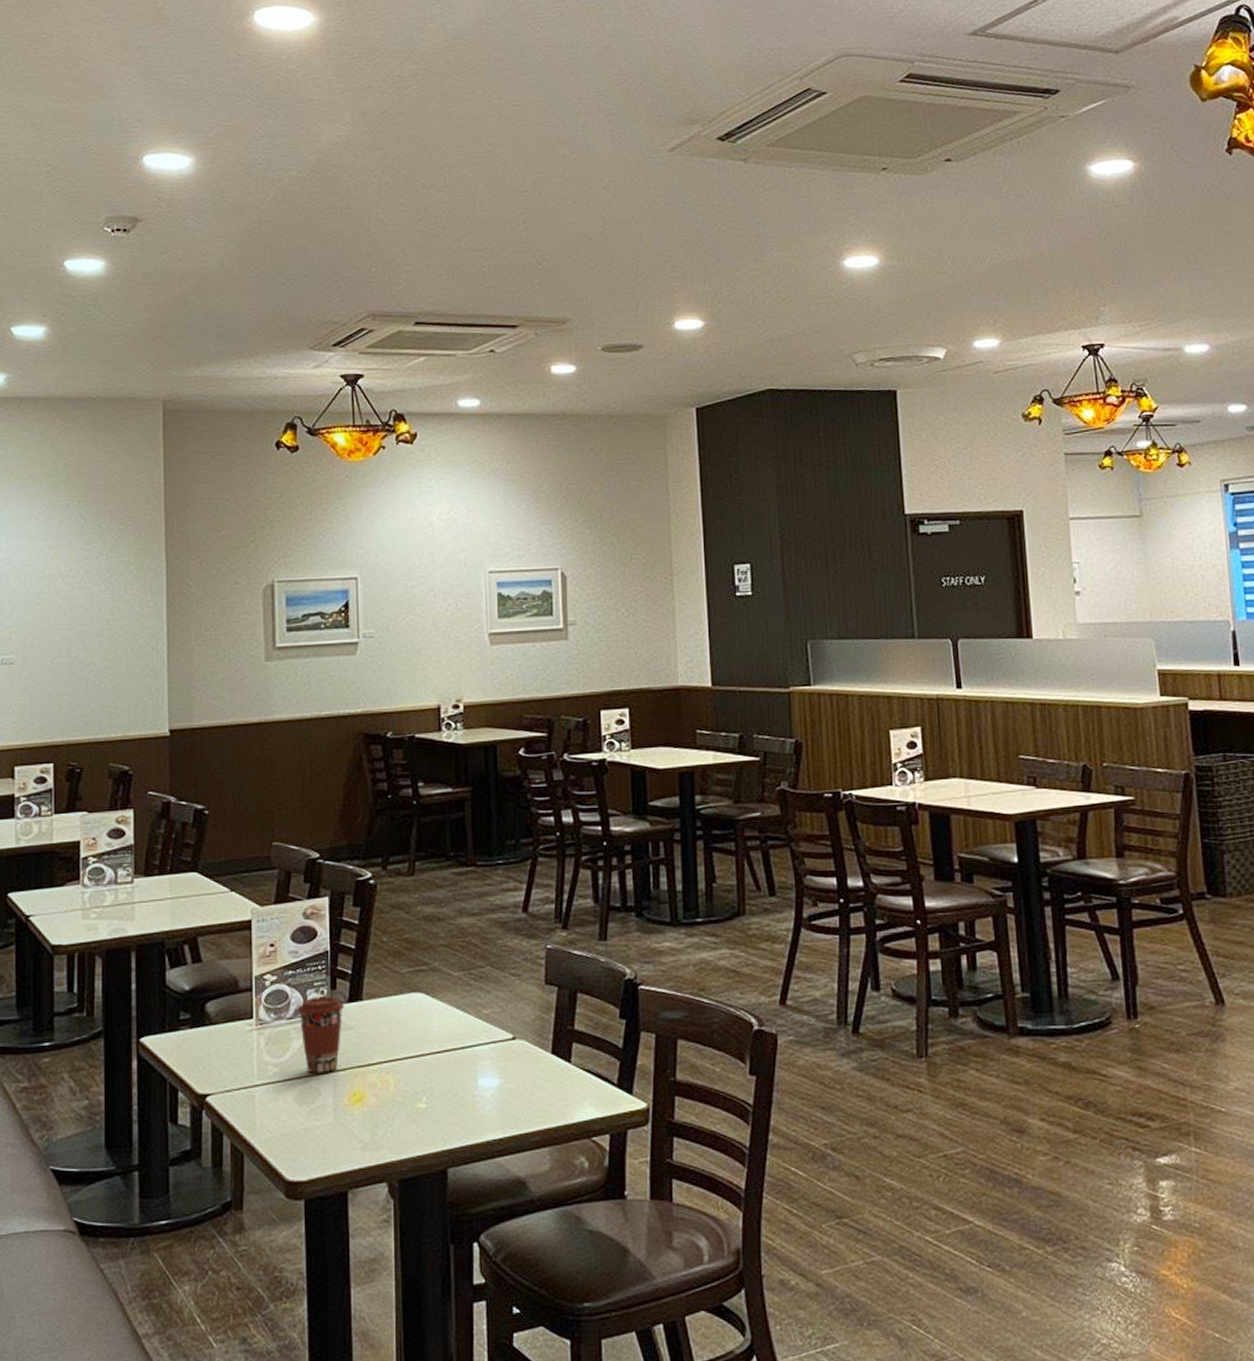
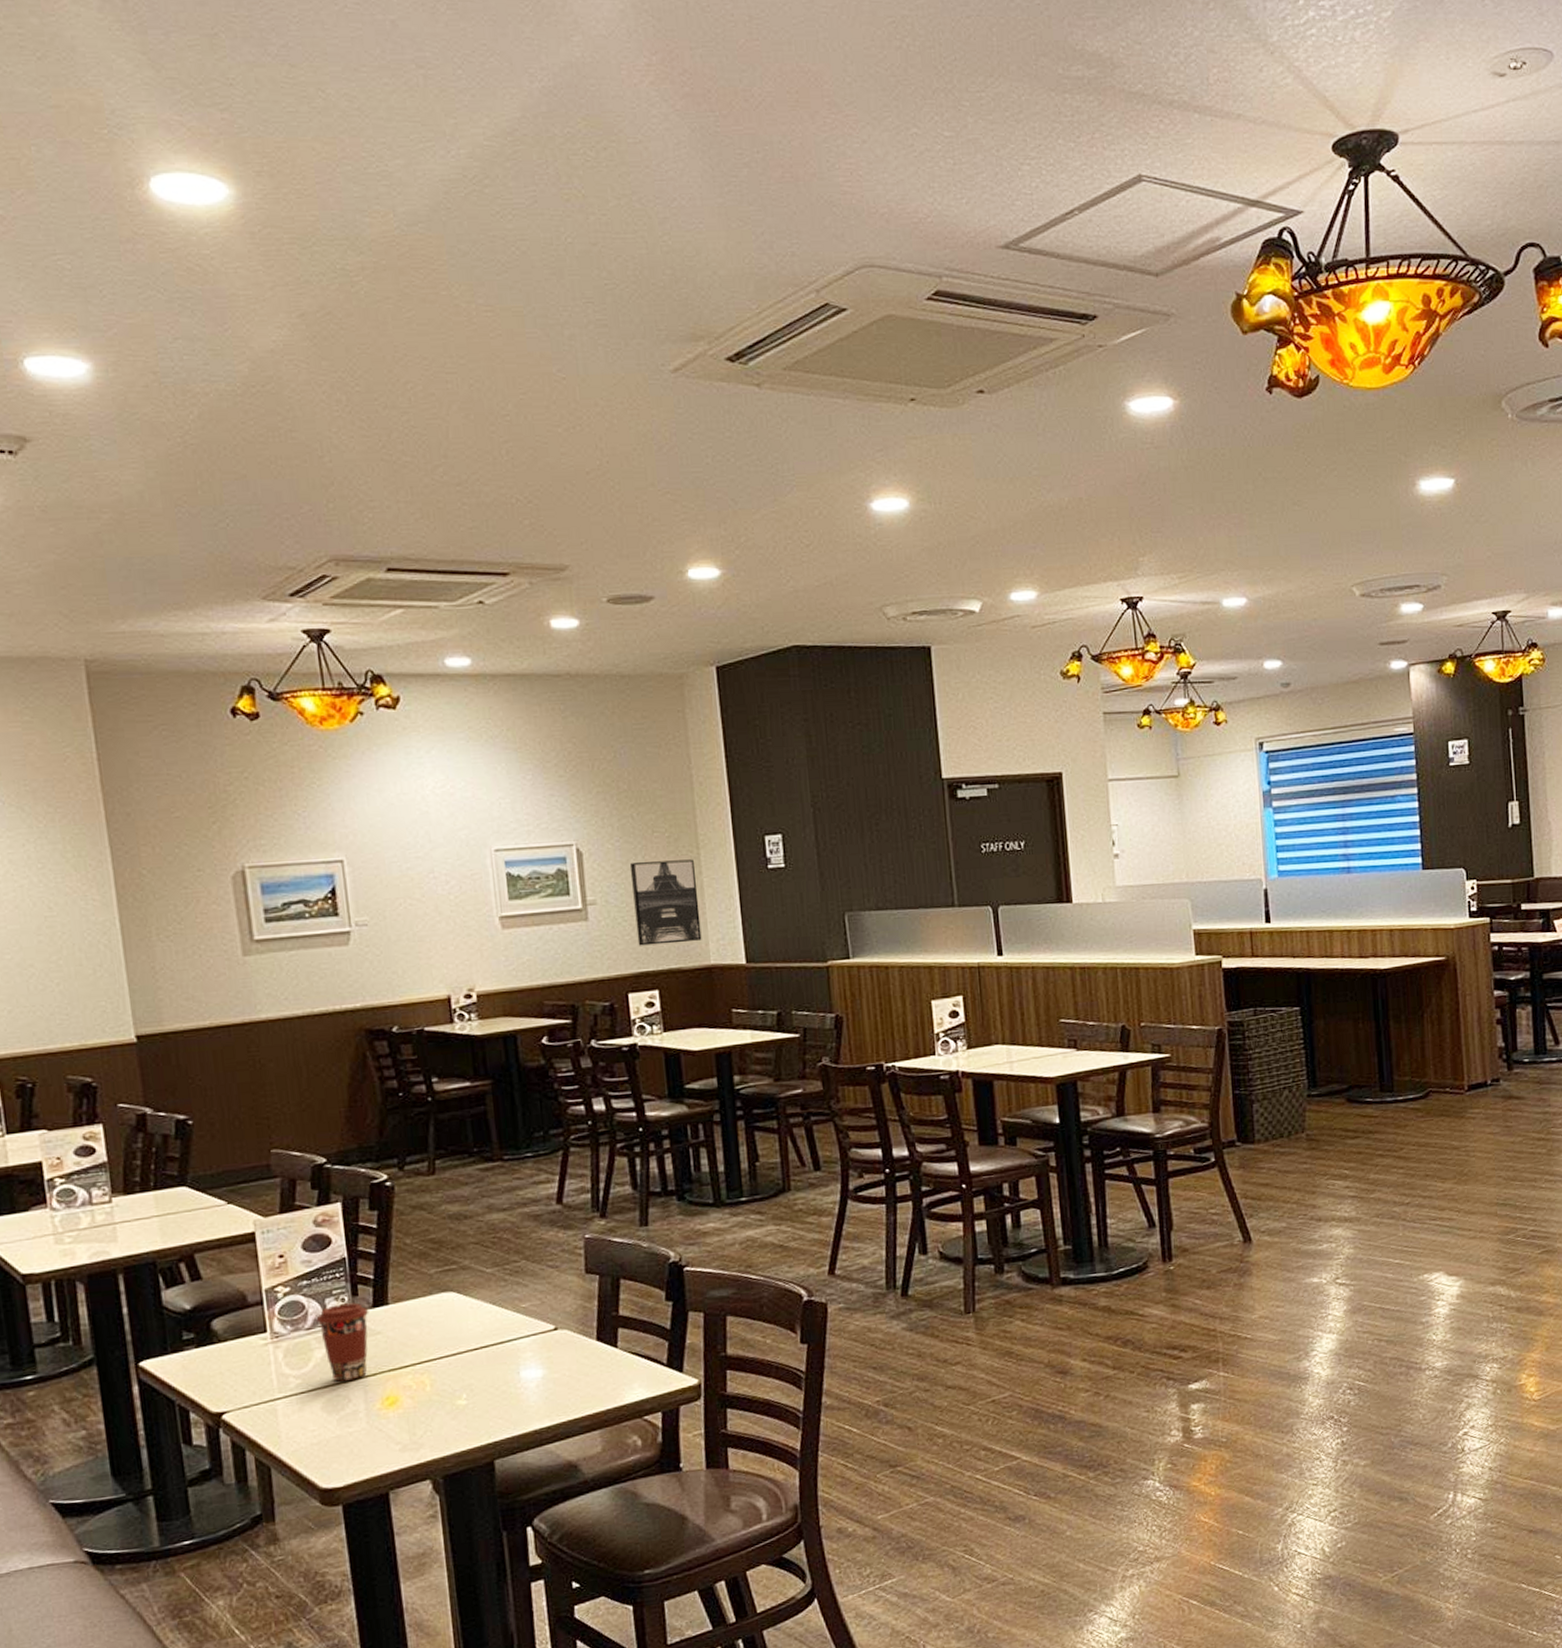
wall art: none [608,585,671,666] -> present [629,859,702,946]

